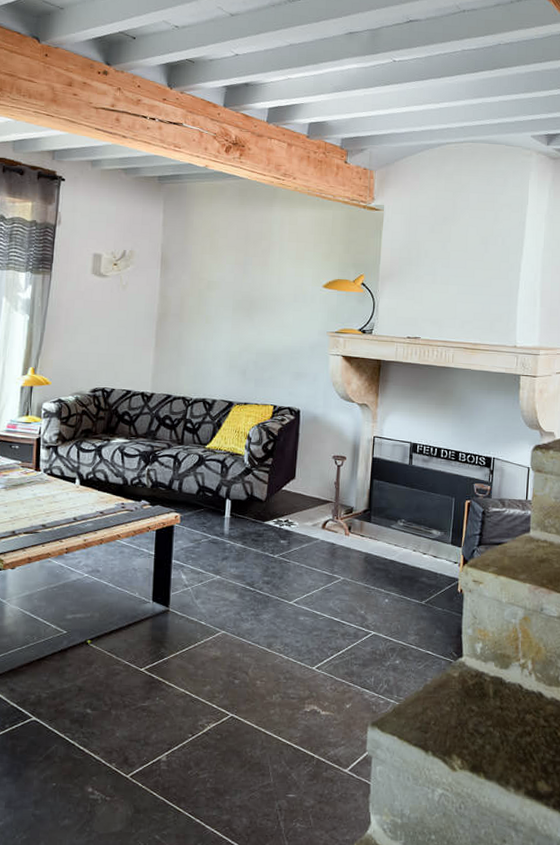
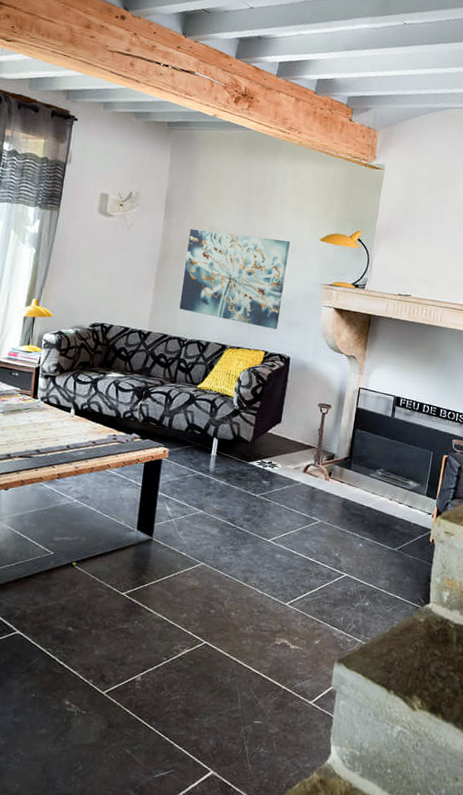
wall art: none [182,284,292,382] -> present [179,229,290,330]

